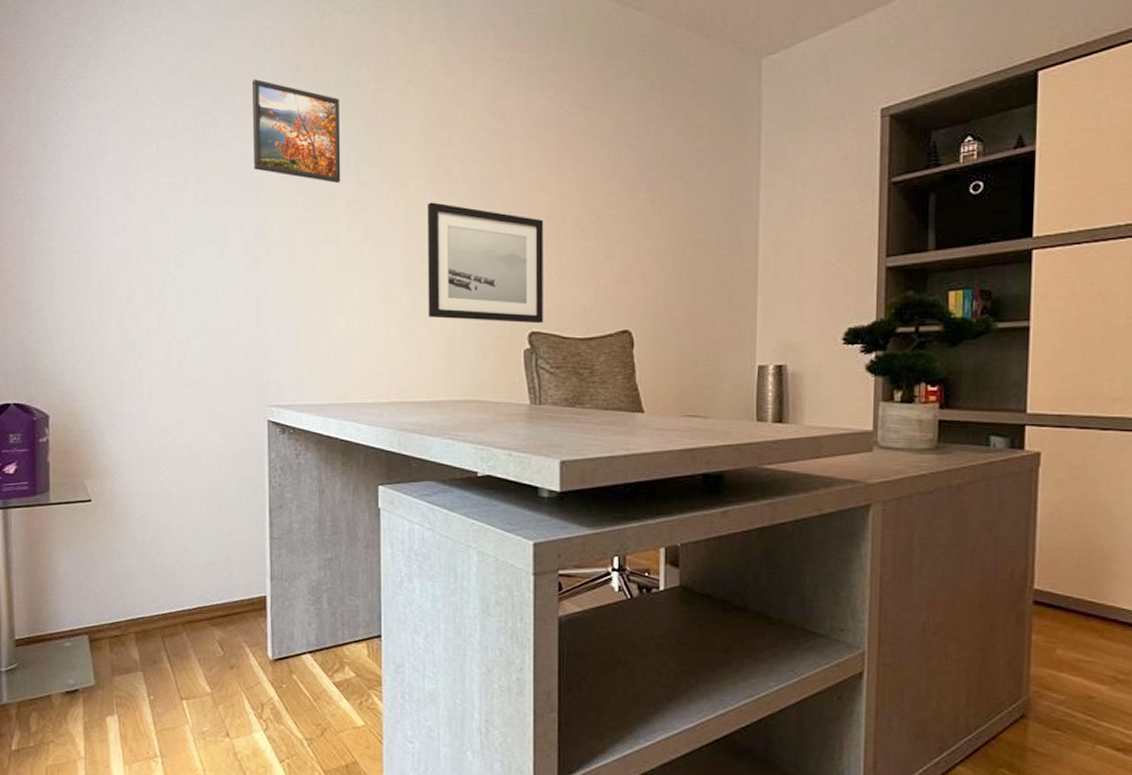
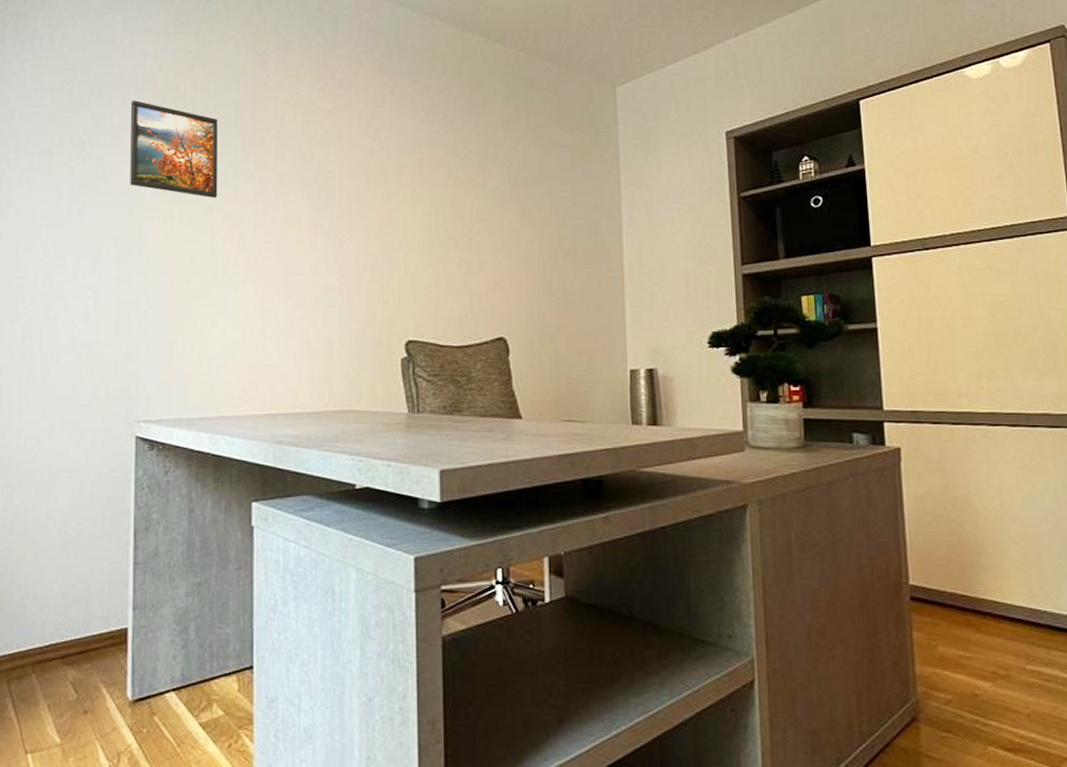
wall art: present [428,202,544,324] -> none [304,216,419,333]

